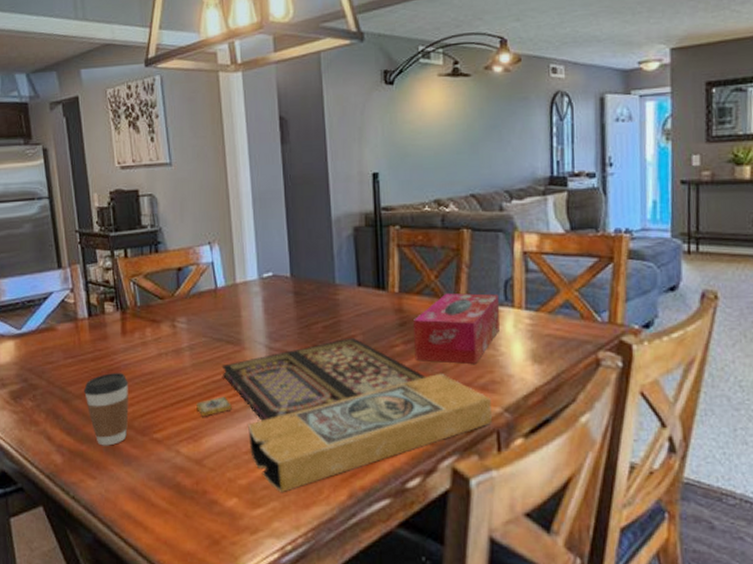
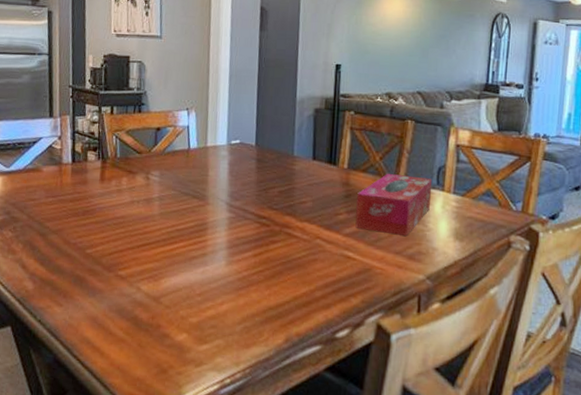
coffee cup: present [83,373,129,446] -> none [59,214,102,278]
board game: present [196,337,492,492] -> none [160,203,416,332]

